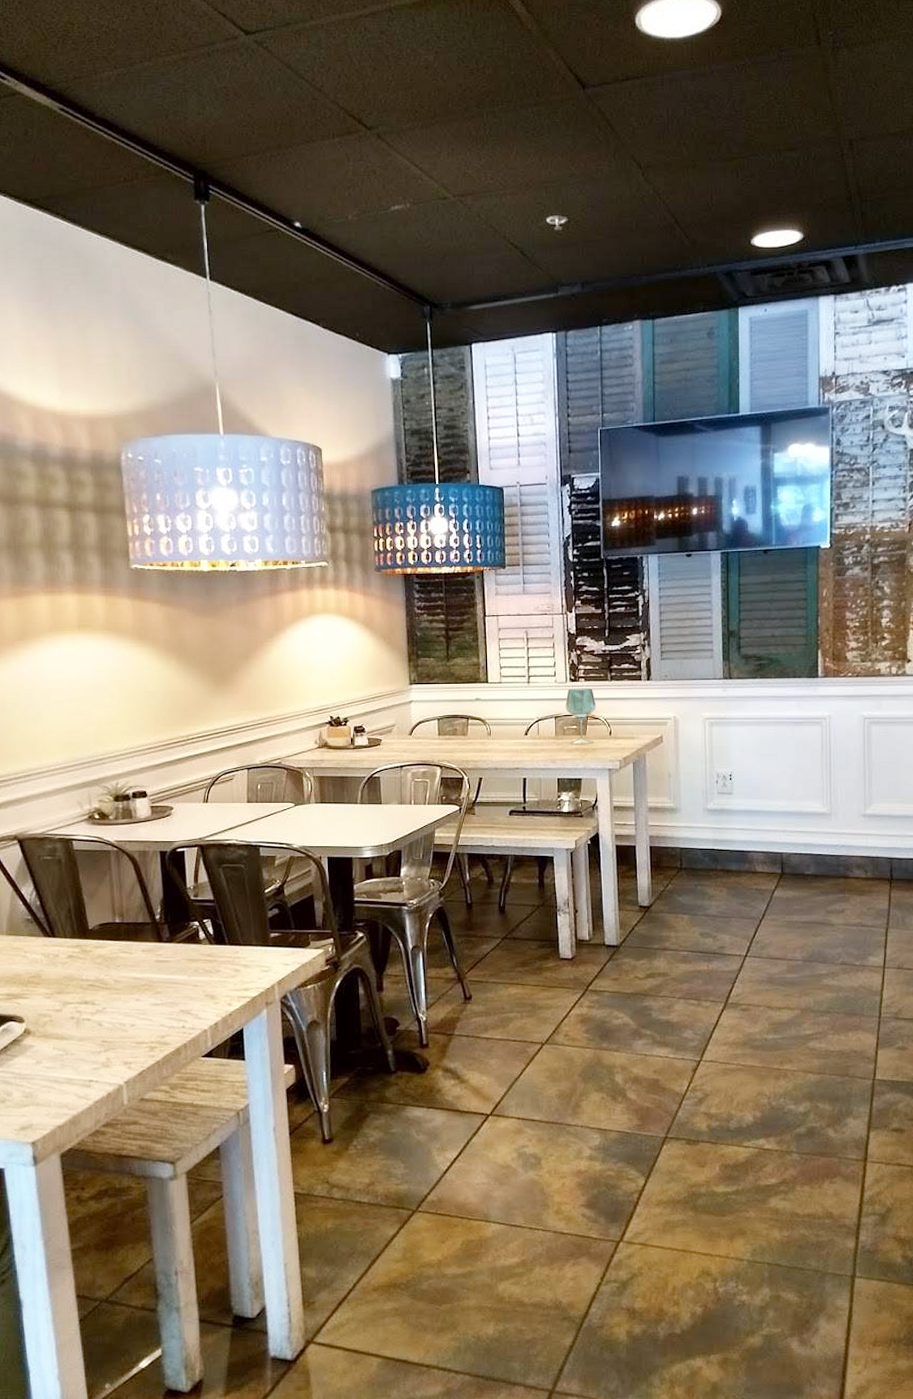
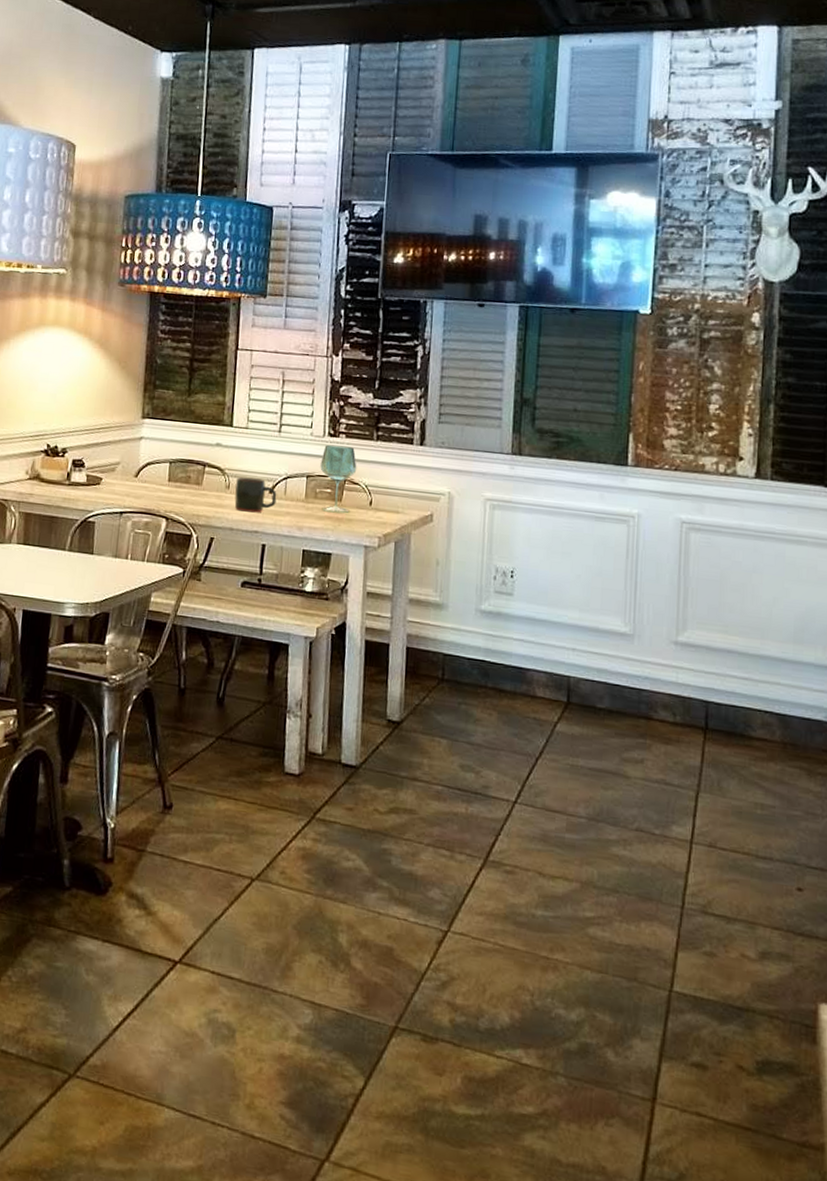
mug: none [495,724,532,753] -> present [234,477,277,513]

